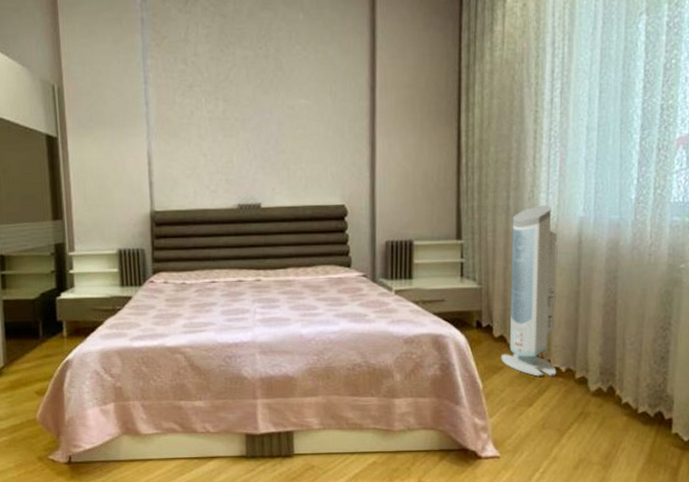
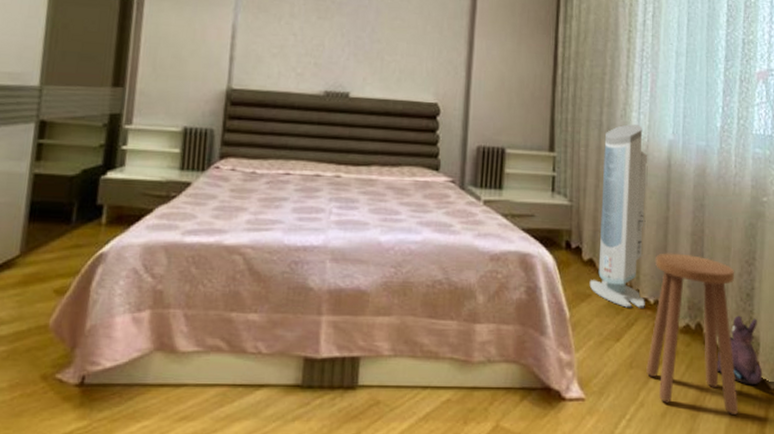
stool: none [559,324,651,464] -> present [646,253,739,415]
plush toy: none [629,377,676,439] -> present [717,315,763,385]

